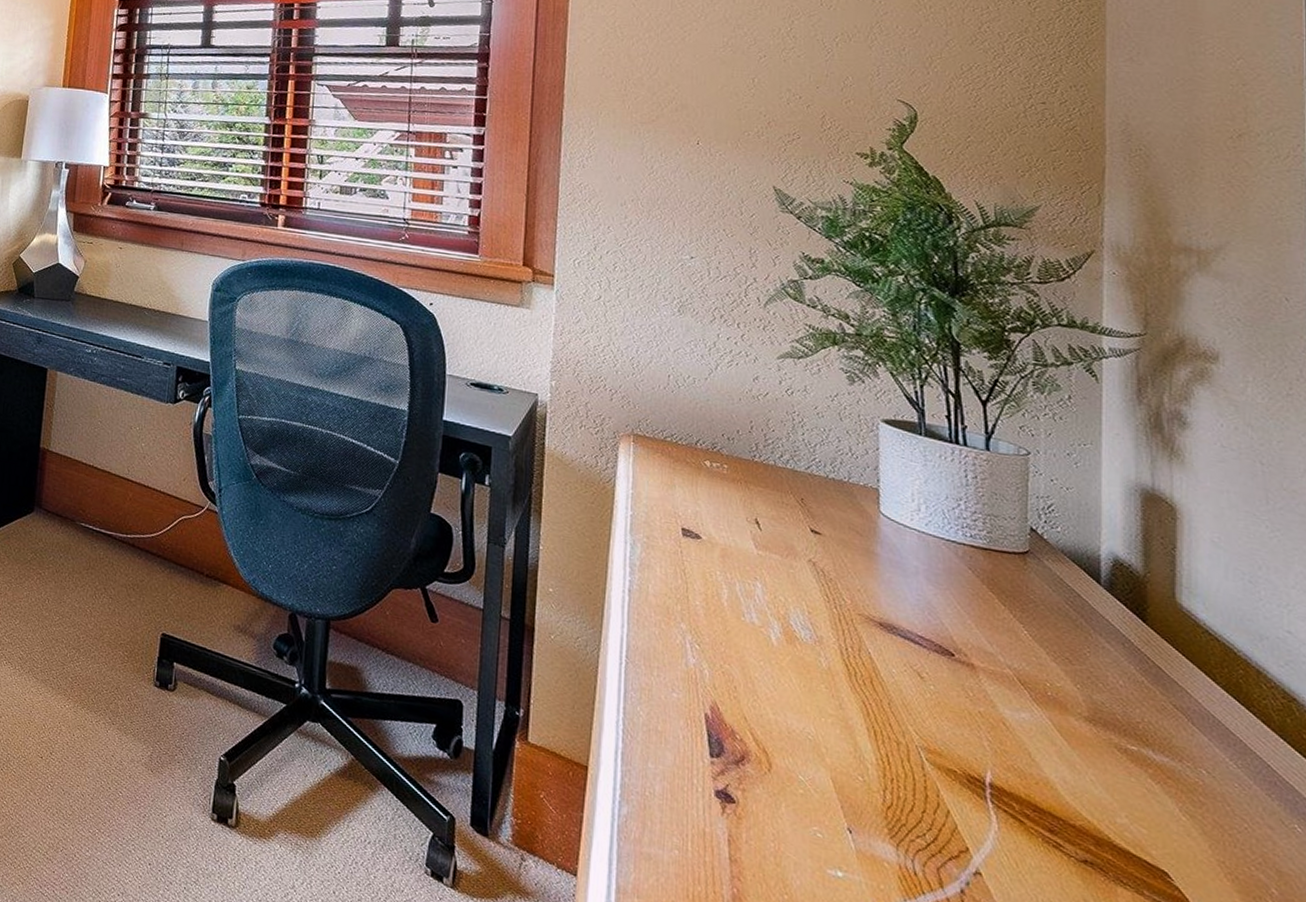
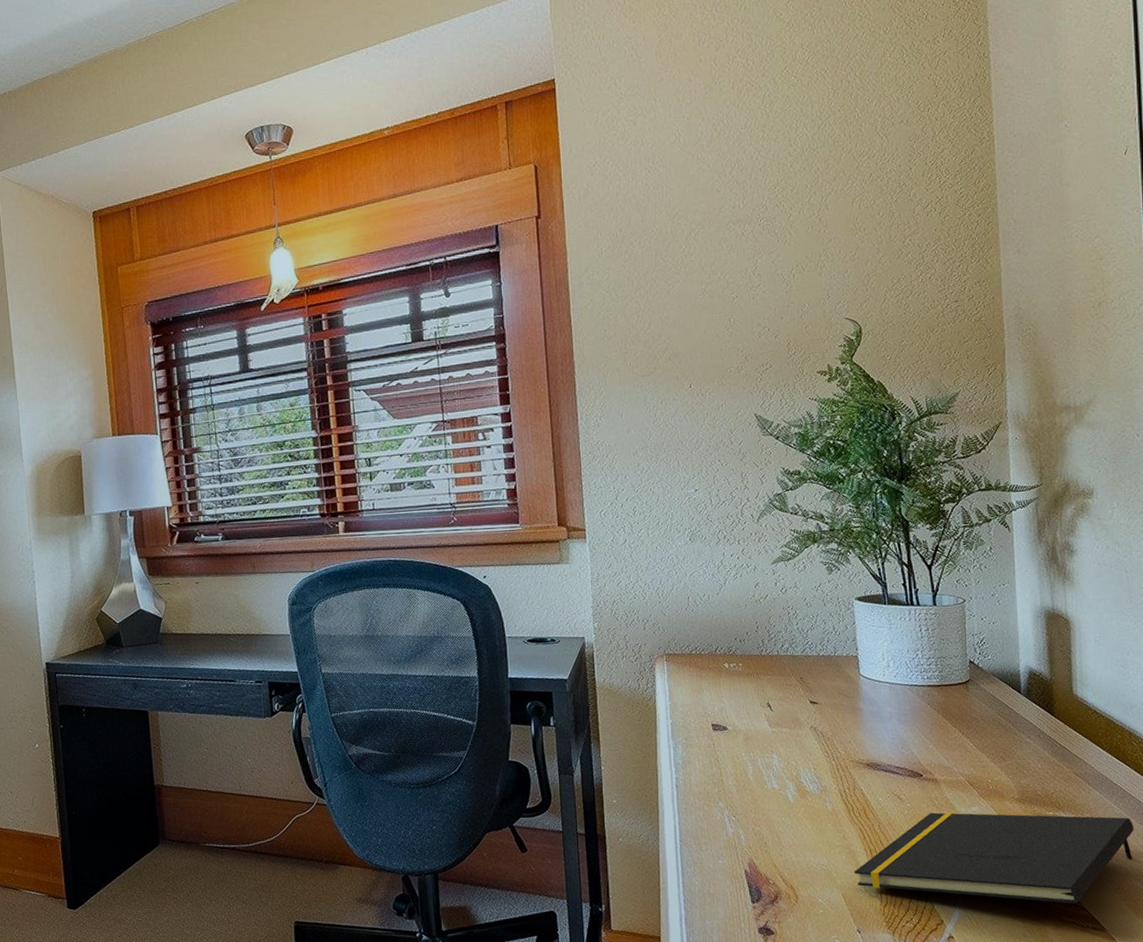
notepad: none [849,705,1257,879] -> present [854,812,1134,904]

